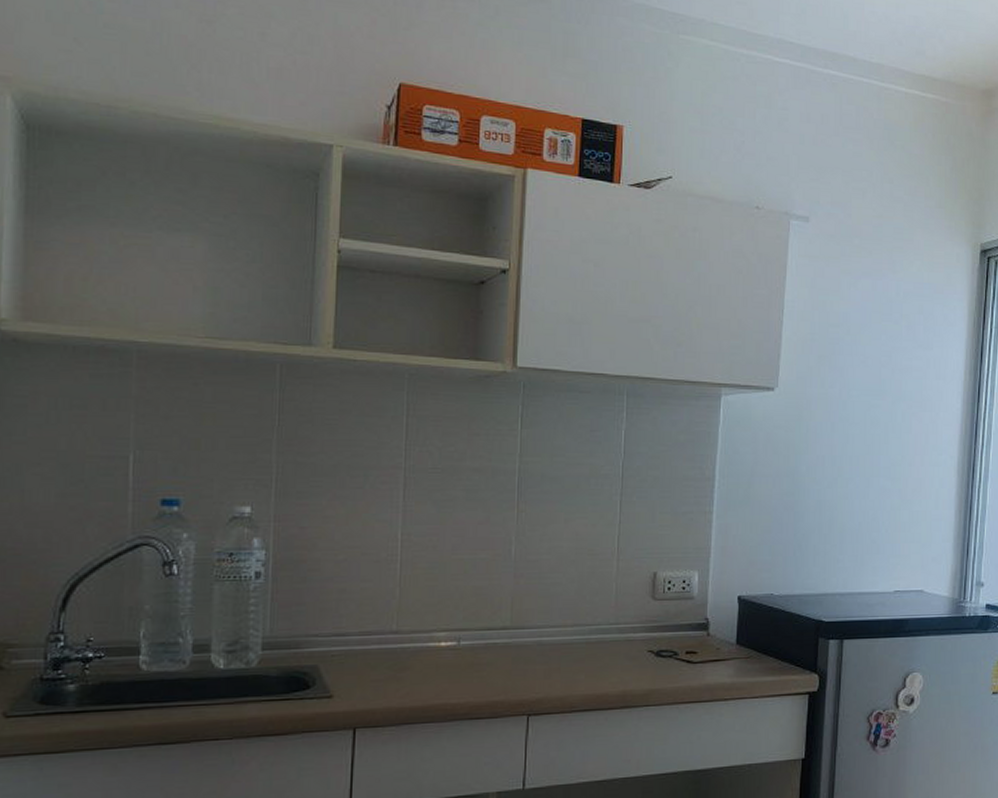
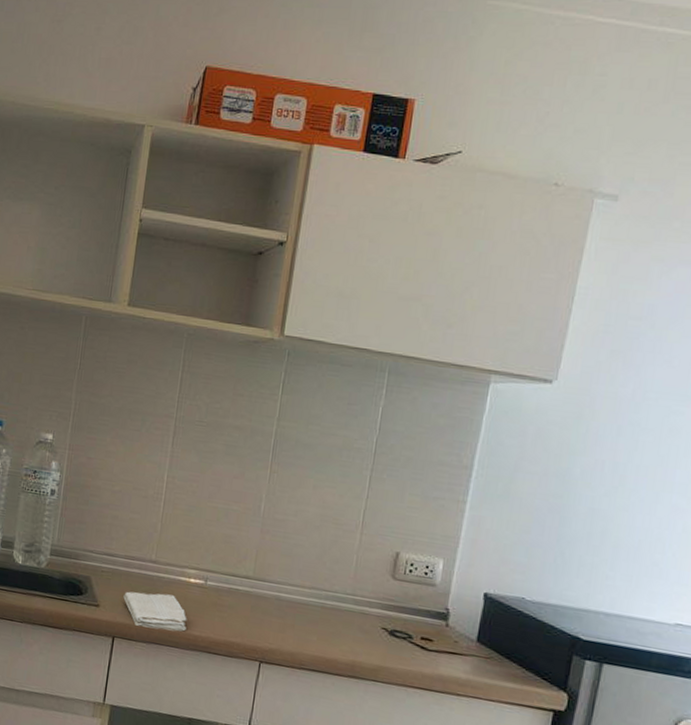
washcloth: none [362,665,442,709] -> present [123,591,187,632]

